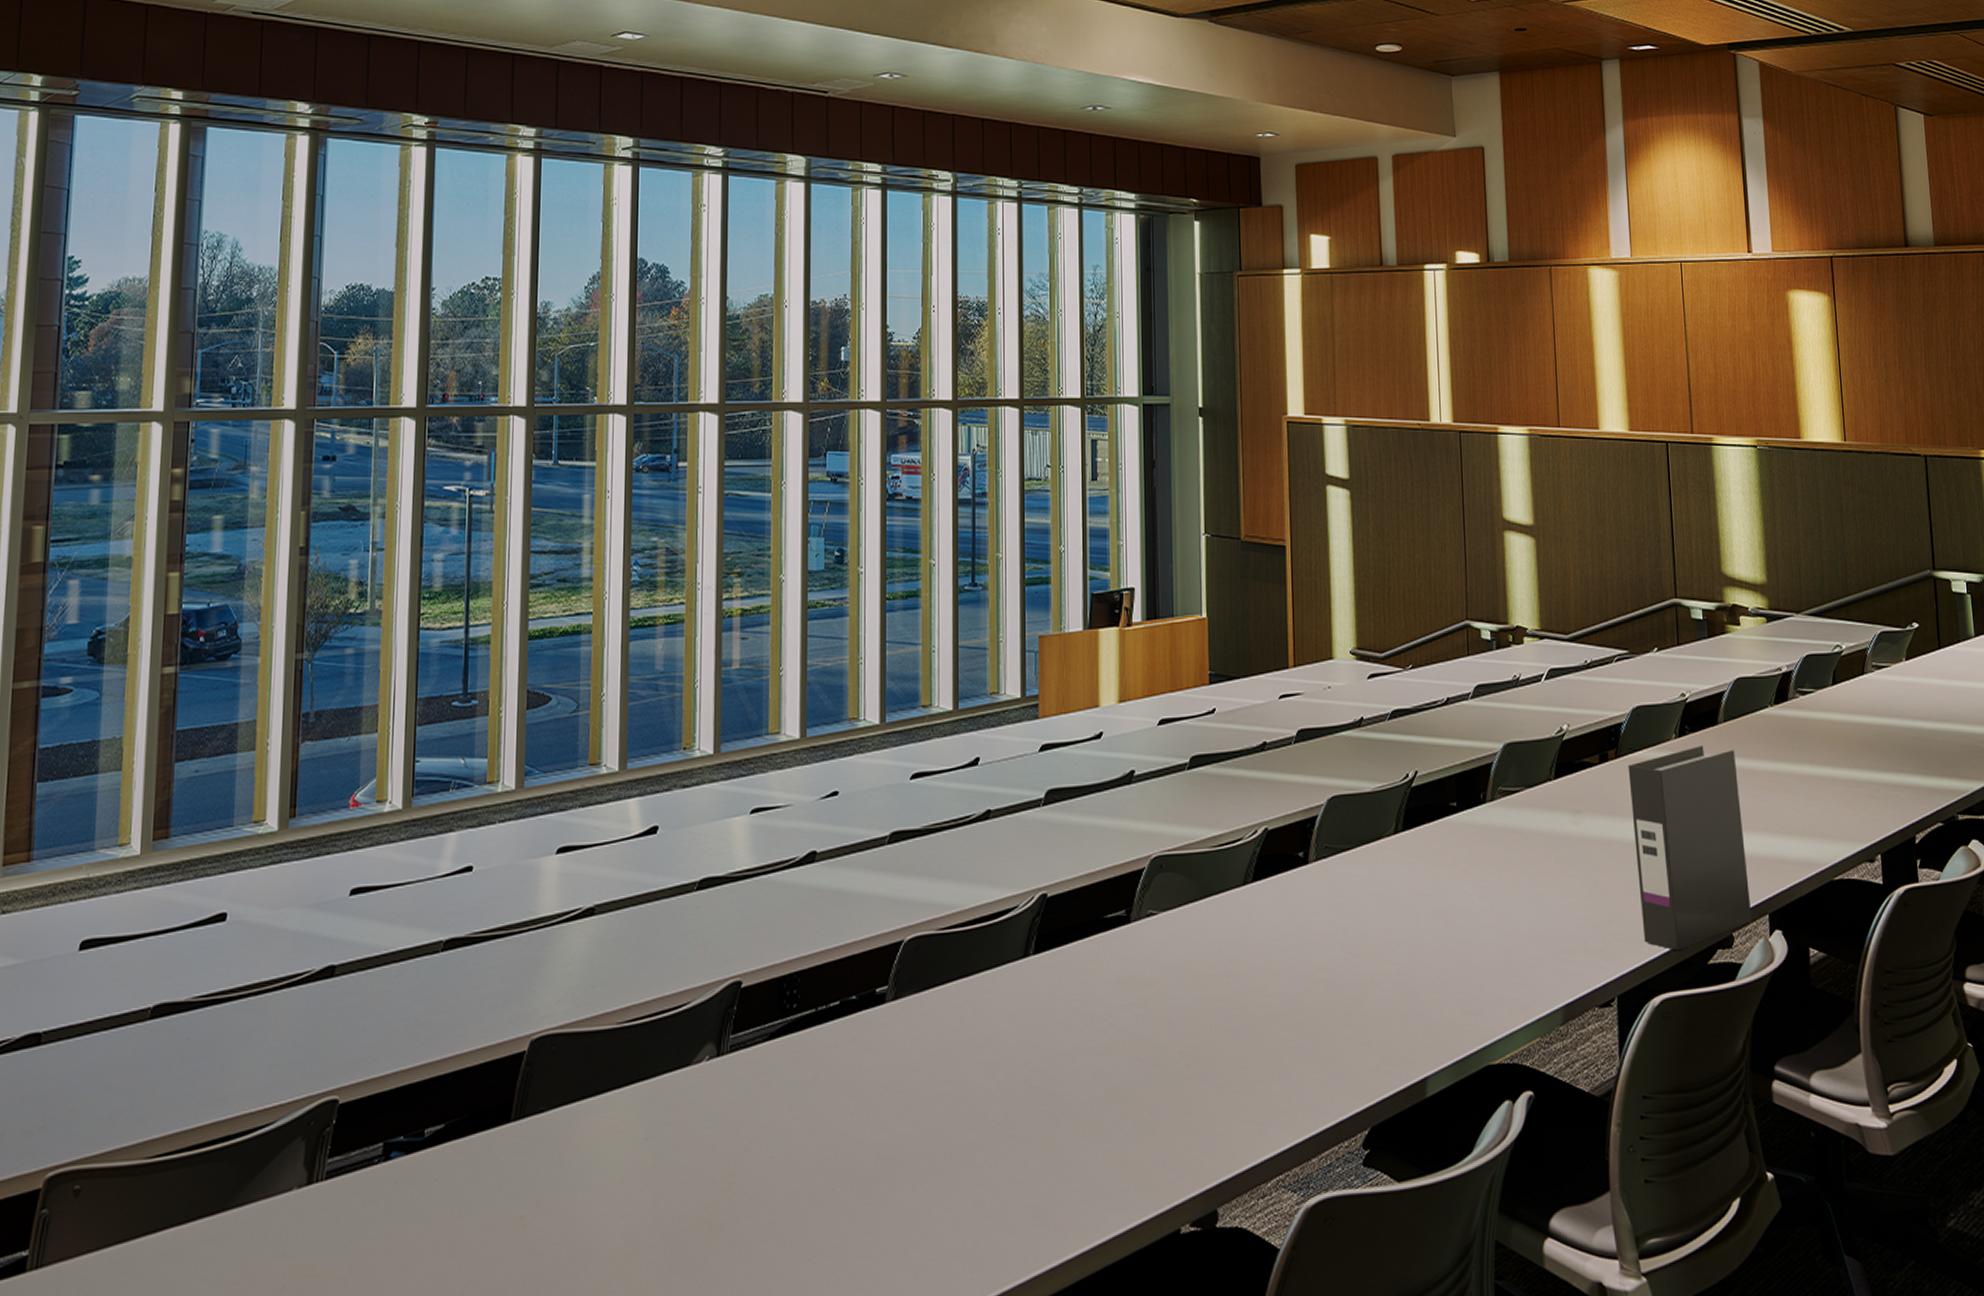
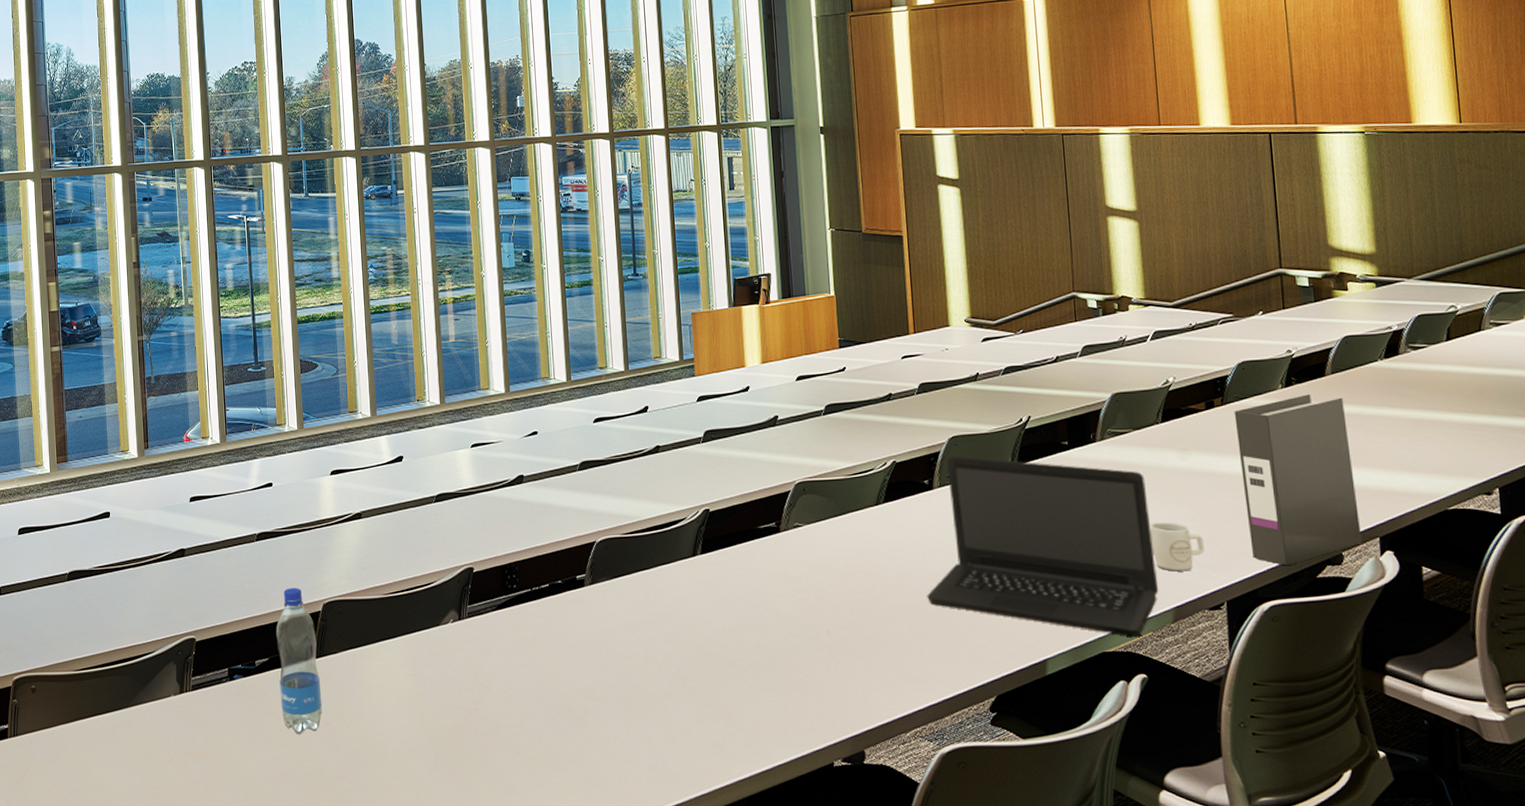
bottle: none [456,1018,517,1237] -> present [276,588,323,735]
laptop: none [1297,821,1548,1044] -> present [927,456,1159,637]
mug: none [1540,900,1596,961] -> present [1150,522,1205,572]

